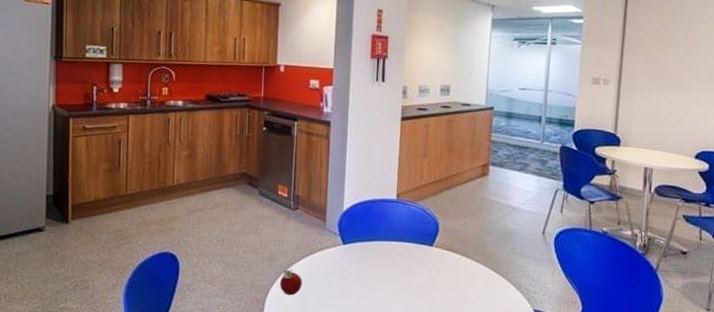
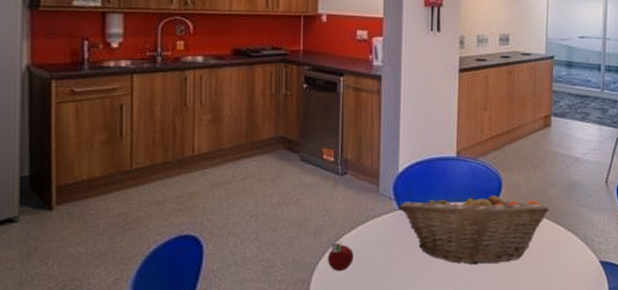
fruit basket: none [342,231,485,302] -> present [398,190,549,265]

